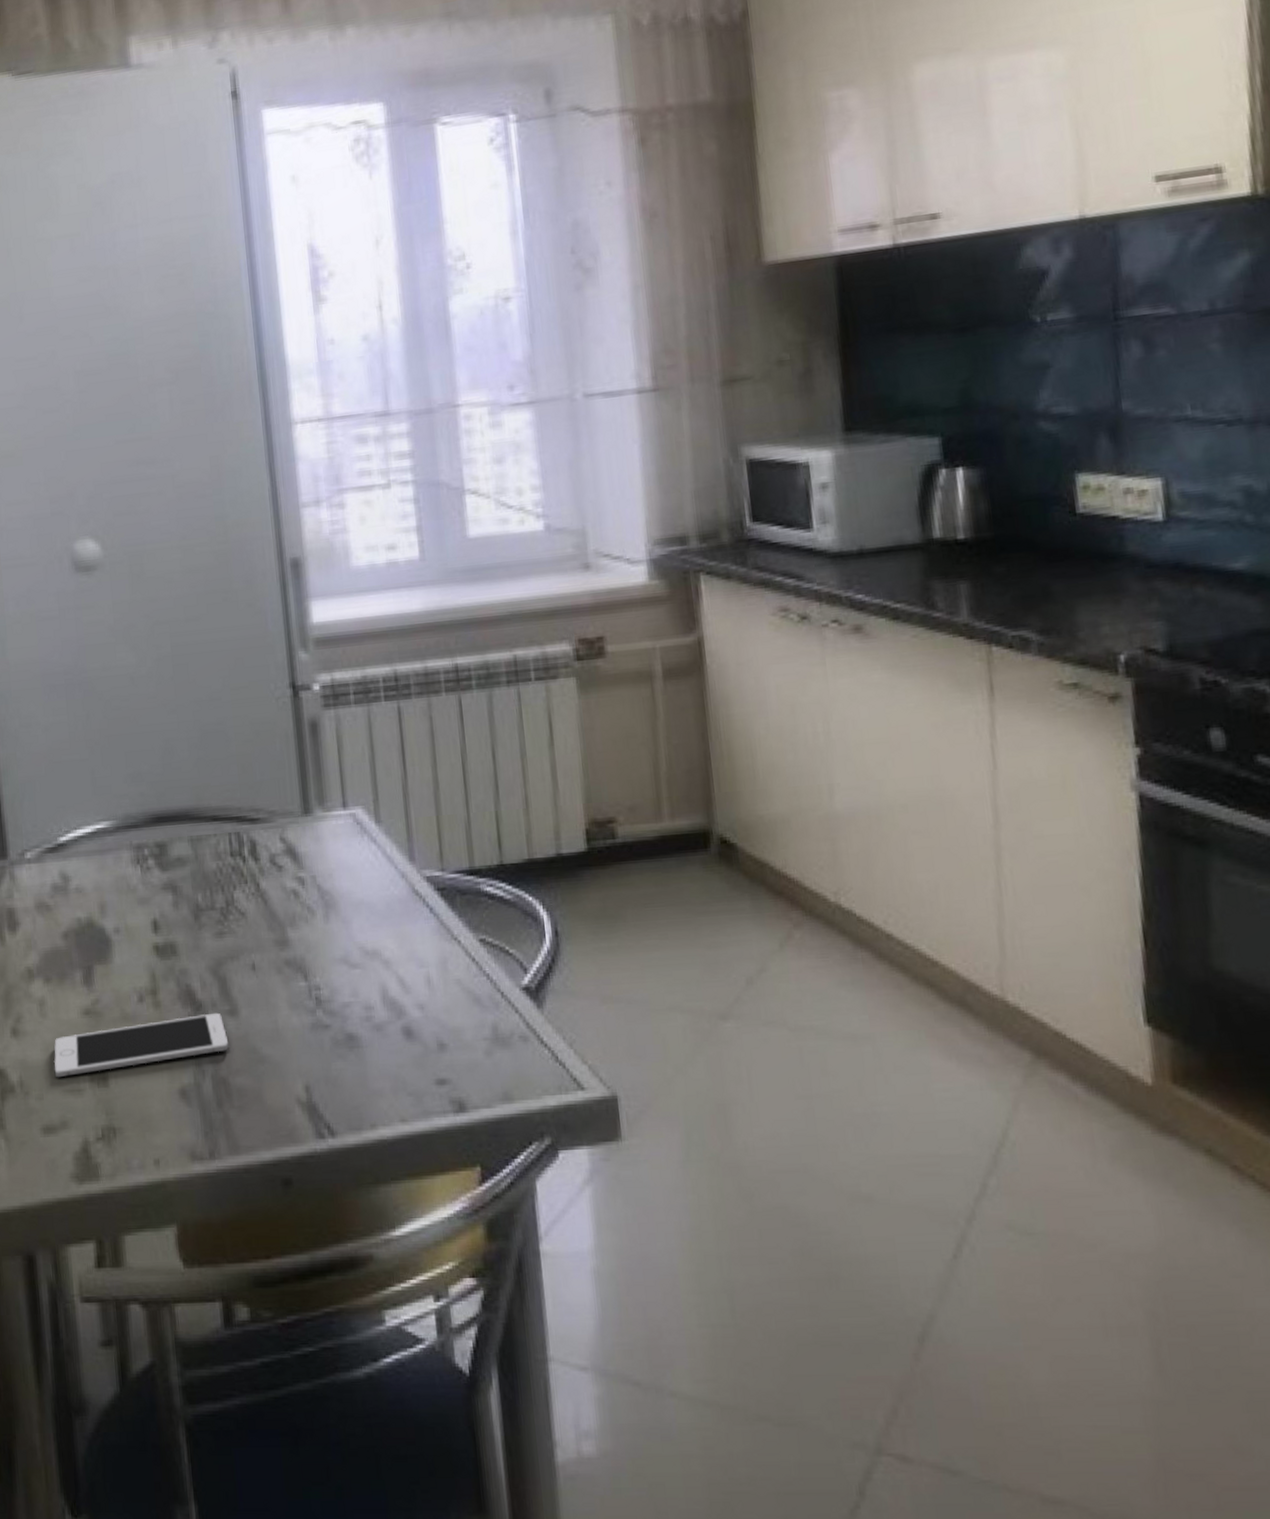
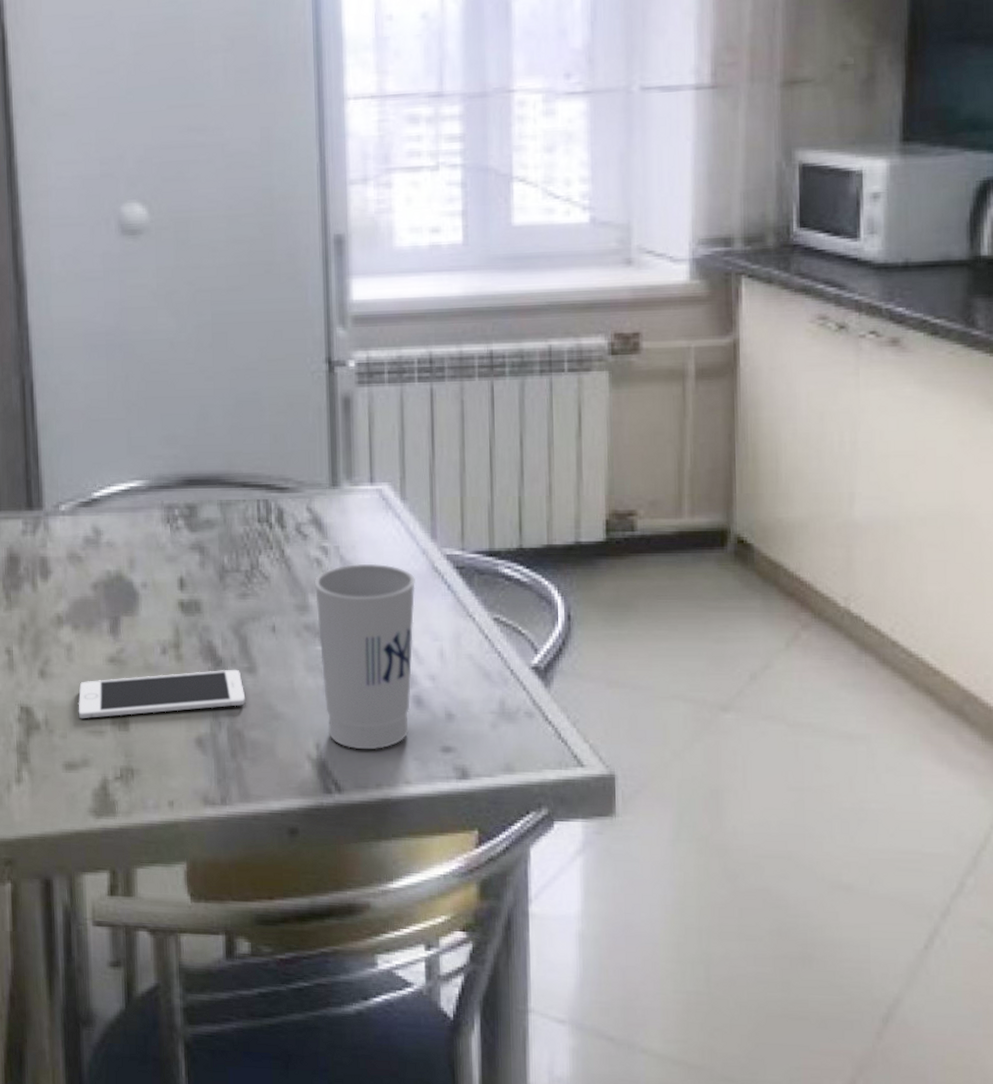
cup: none [292,890,401,1089] -> present [314,563,415,749]

